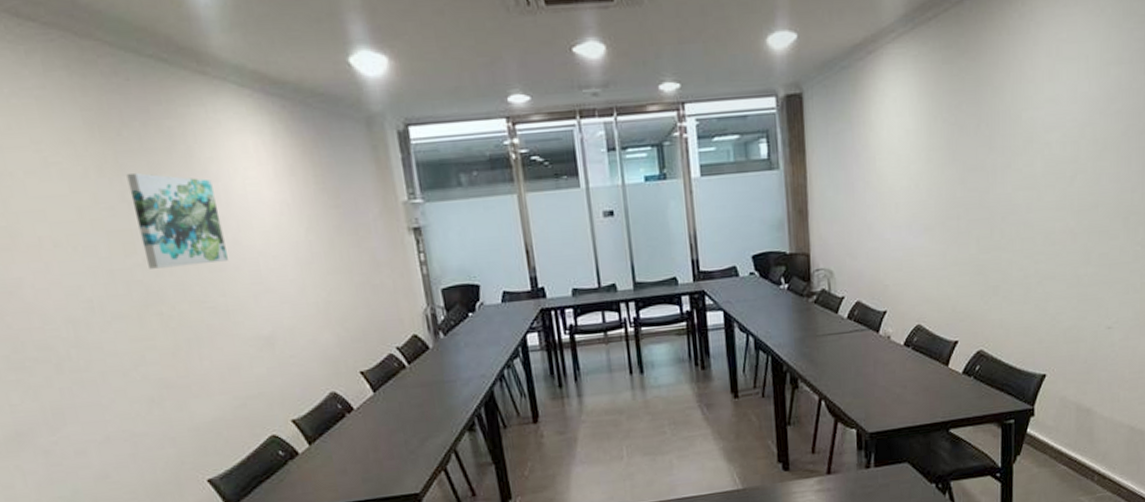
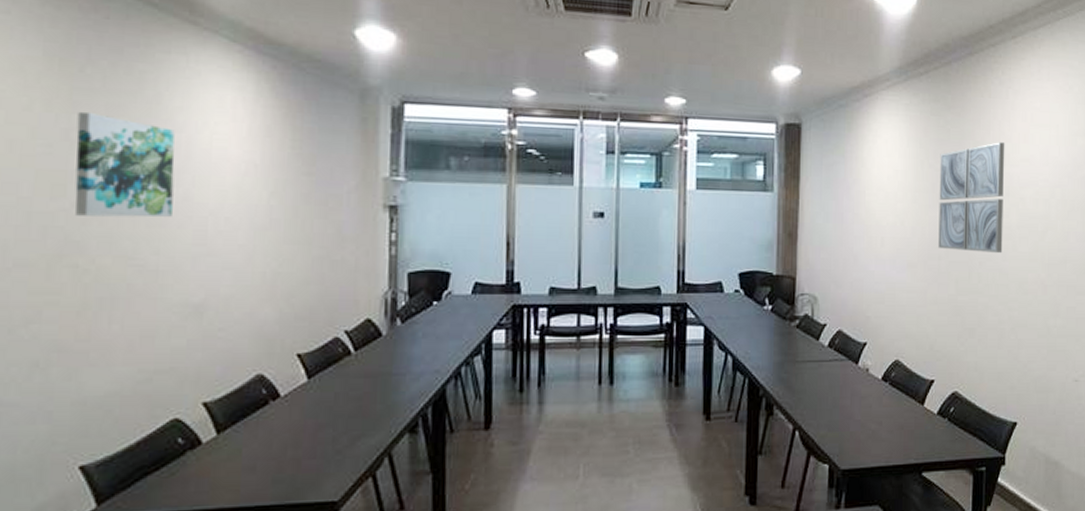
wall art: none [954,84,1027,208] -> present [938,142,1005,254]

